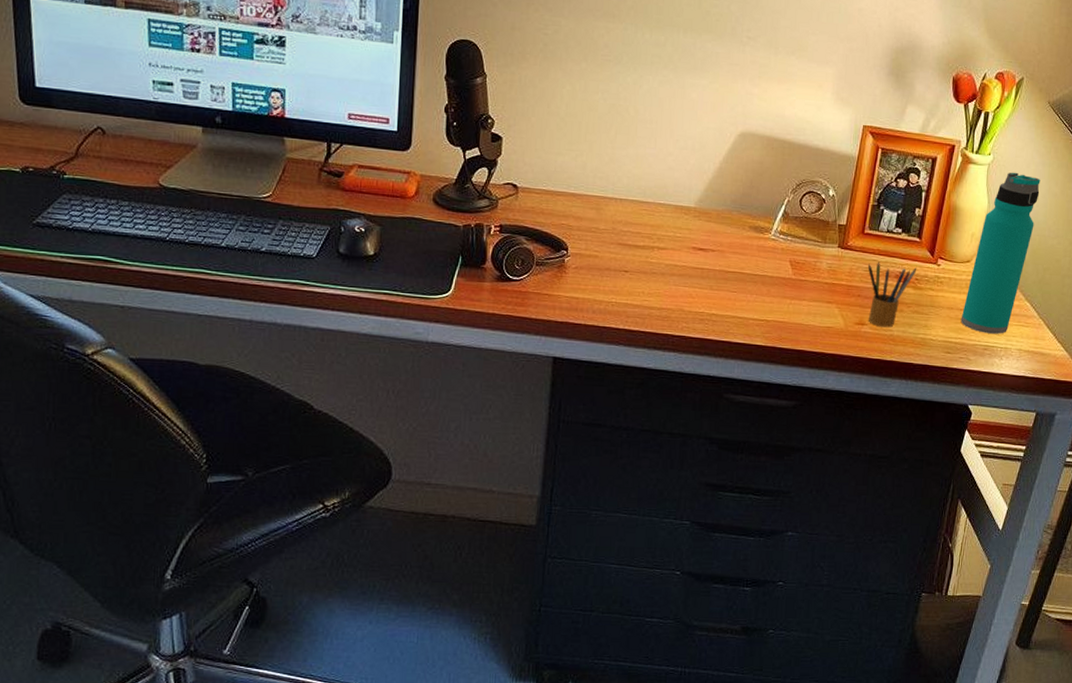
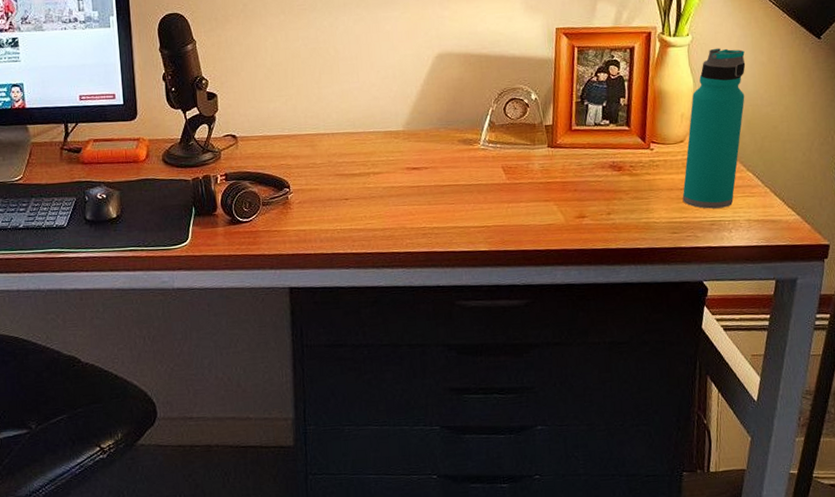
pencil box: present [867,261,917,328] -> none [579,155,630,217]

